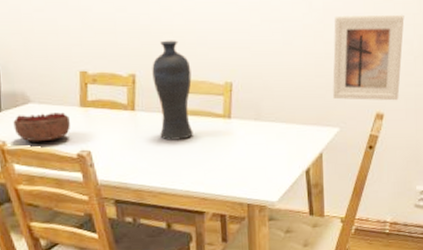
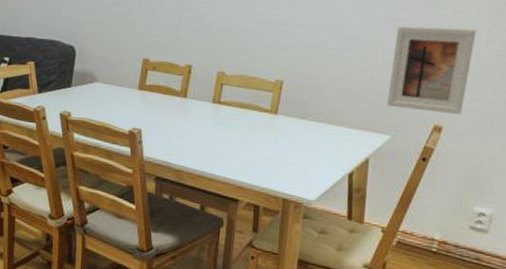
decorative bowl: present [13,112,71,142] -> none [79,91,128,117]
vase: present [152,40,193,140] -> none [207,37,245,129]

